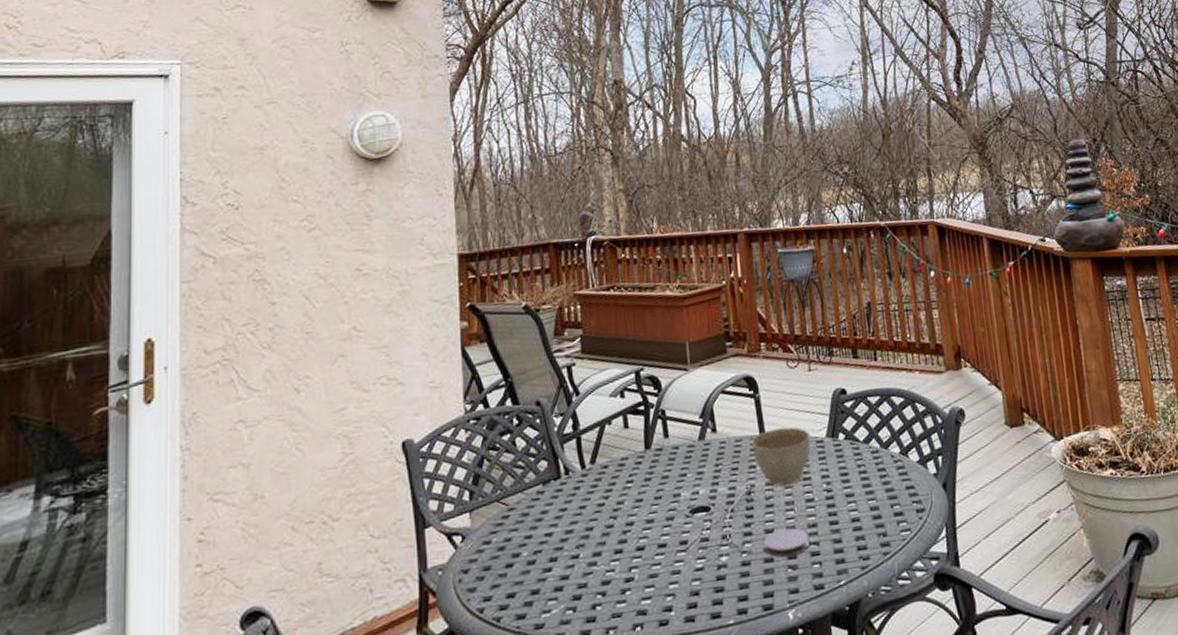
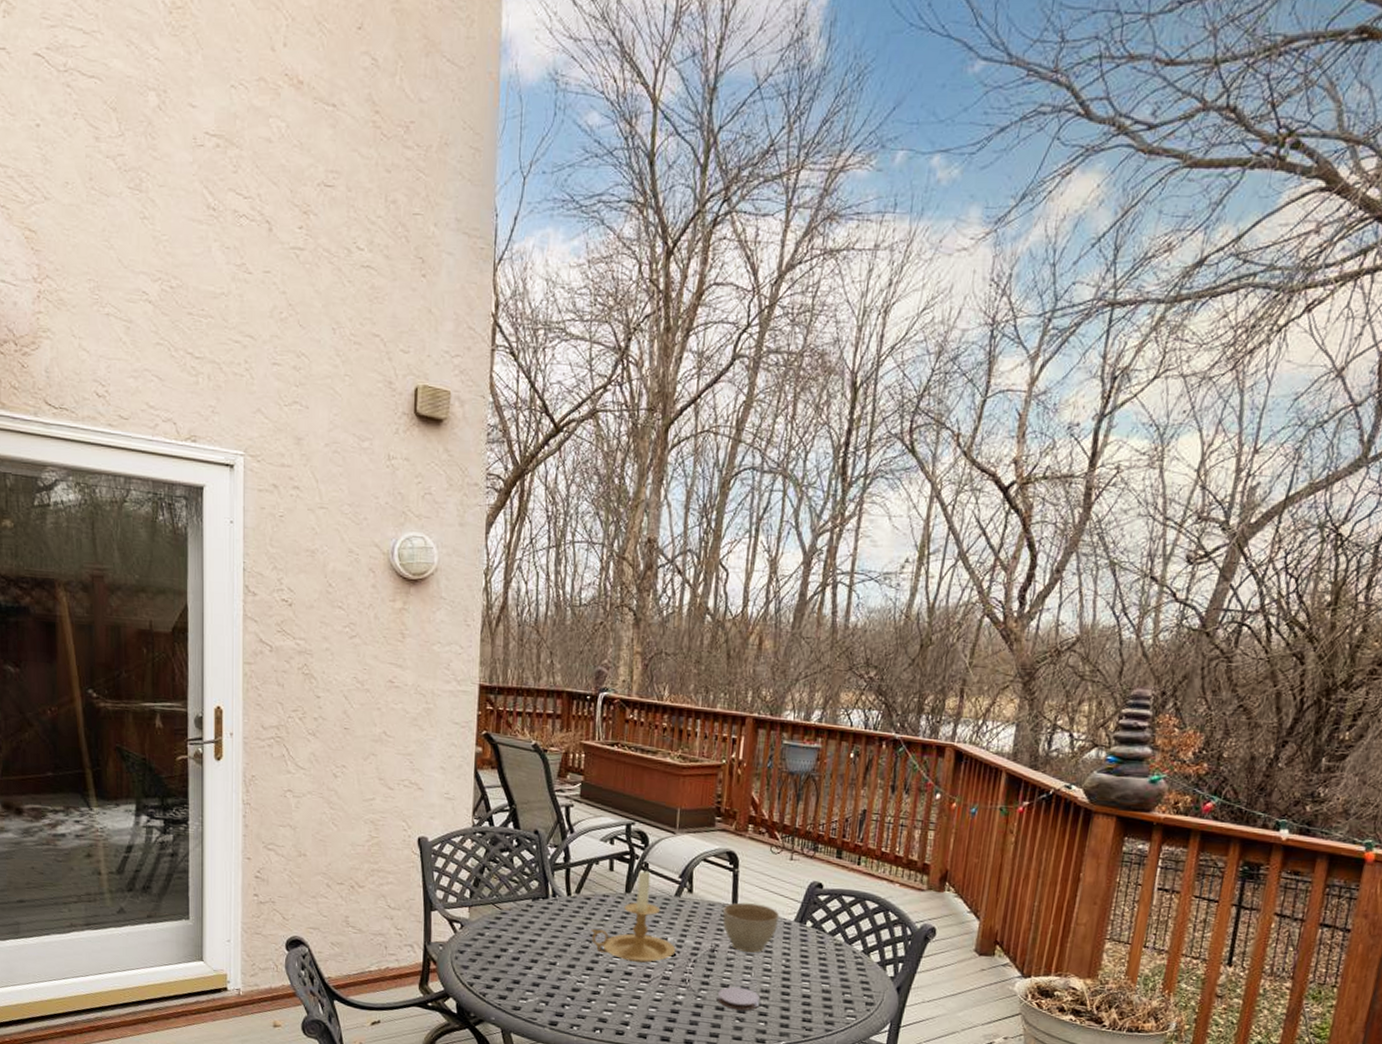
candle holder: none [613,416,710,531] -> present [591,868,676,963]

